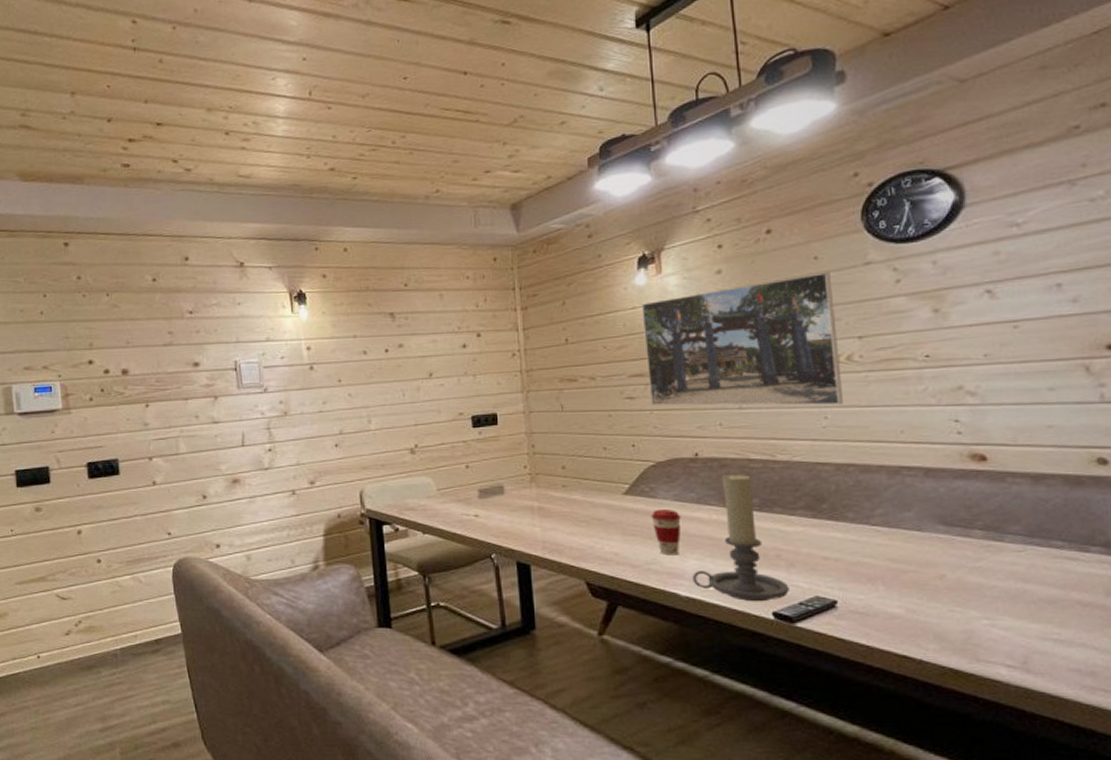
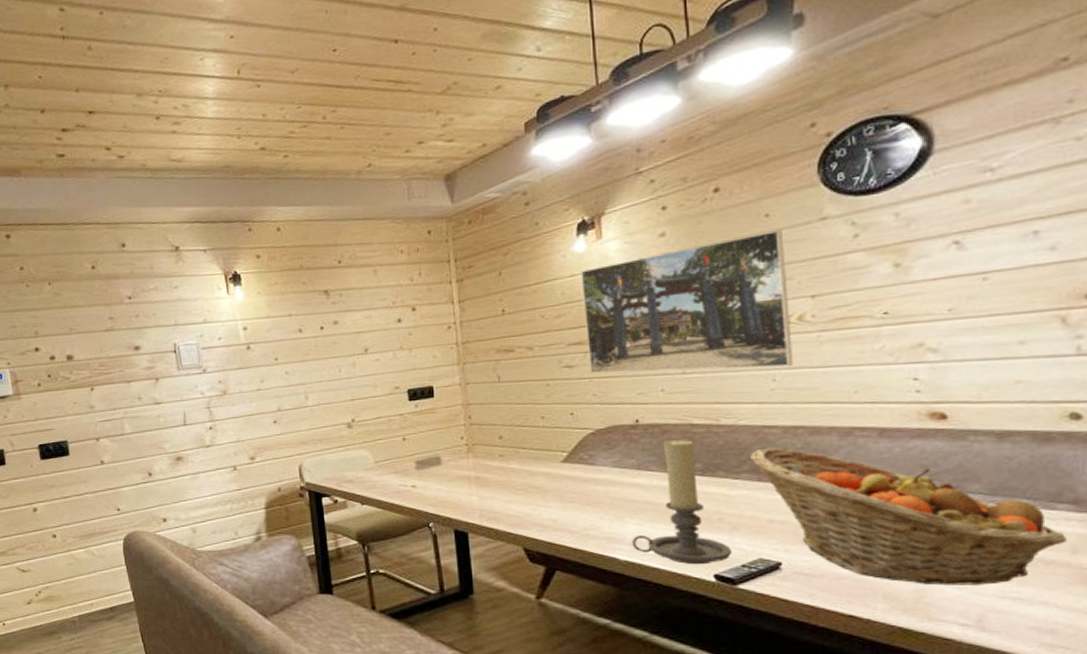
coffee cup: present [651,508,682,556] -> none [589,475,621,521]
fruit basket: none [804,484,1101,626] -> present [749,447,1067,586]

